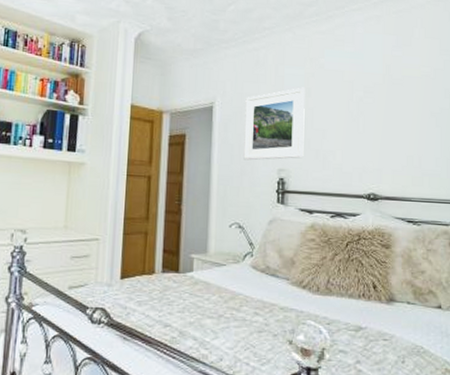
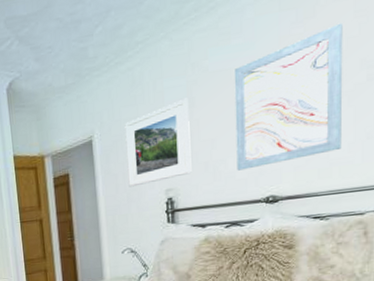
wall art: none [344,55,432,165] -> present [234,22,343,171]

